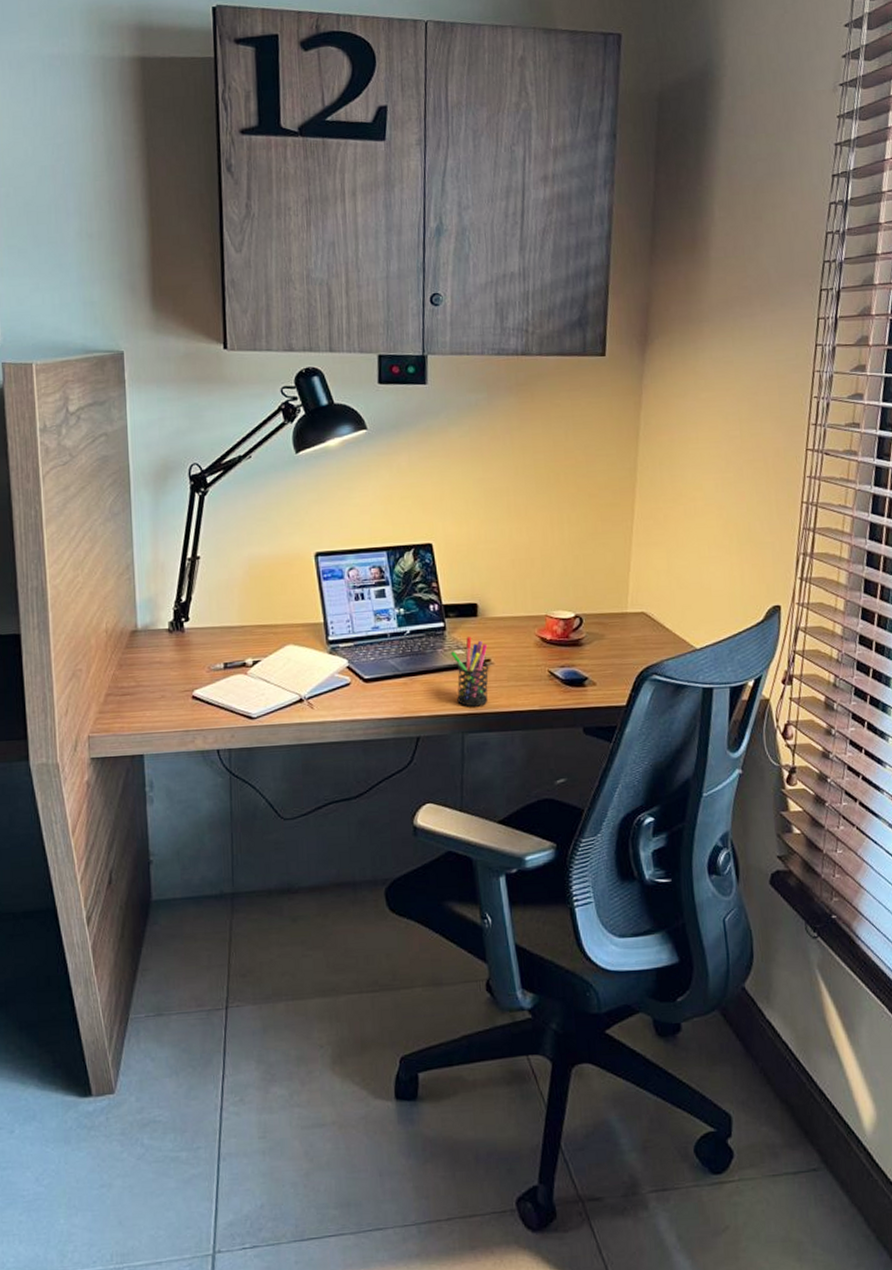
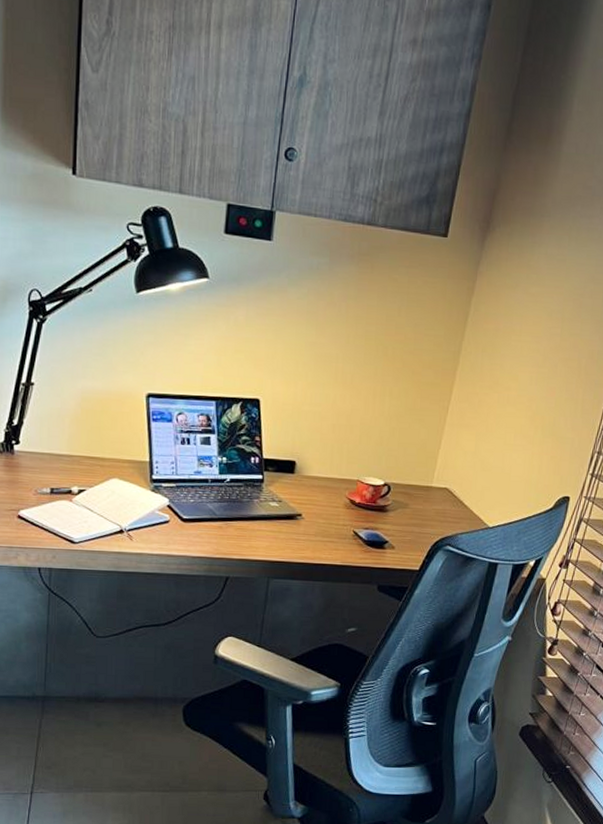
pen holder: present [450,637,489,707] -> none [265,491,301,556]

